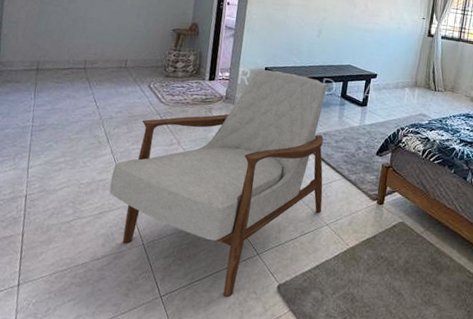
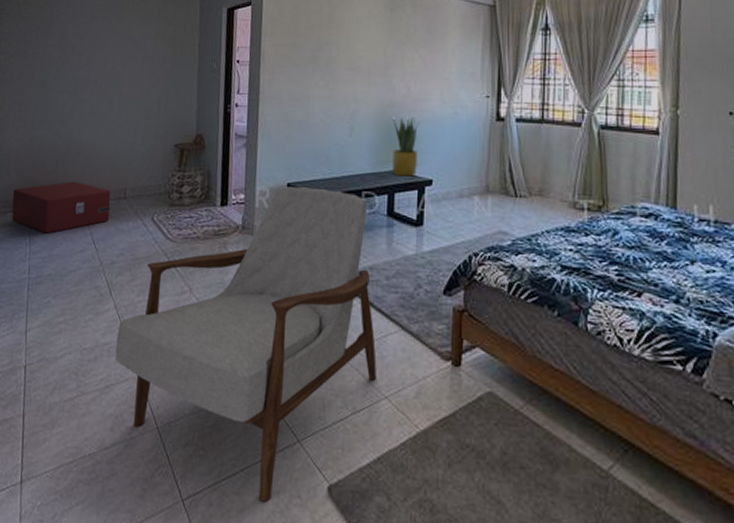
suitcase: none [17,50,113,91] -> present [11,181,111,234]
planter: none [348,27,372,71] -> present [392,118,420,177]

